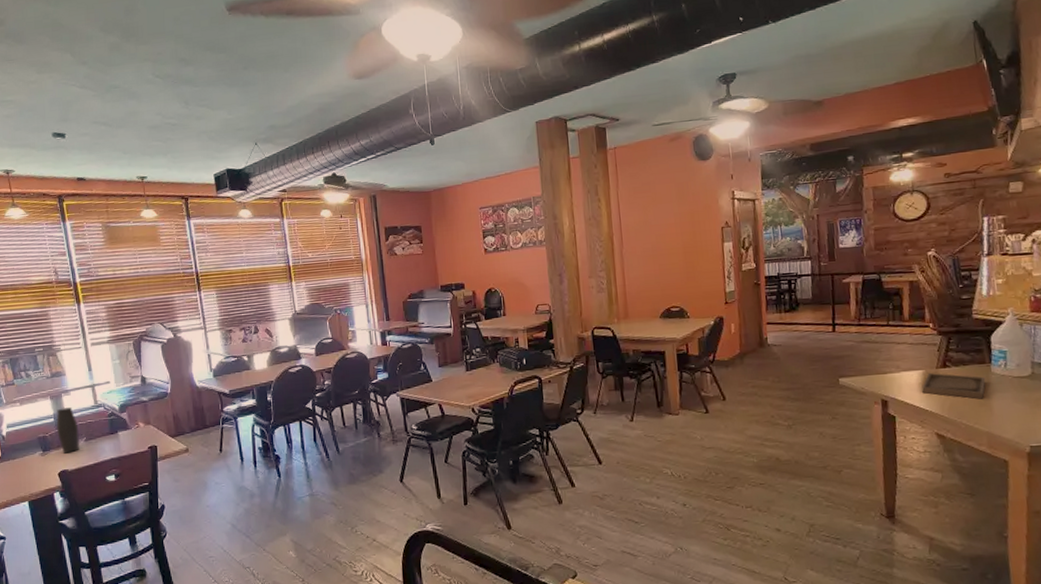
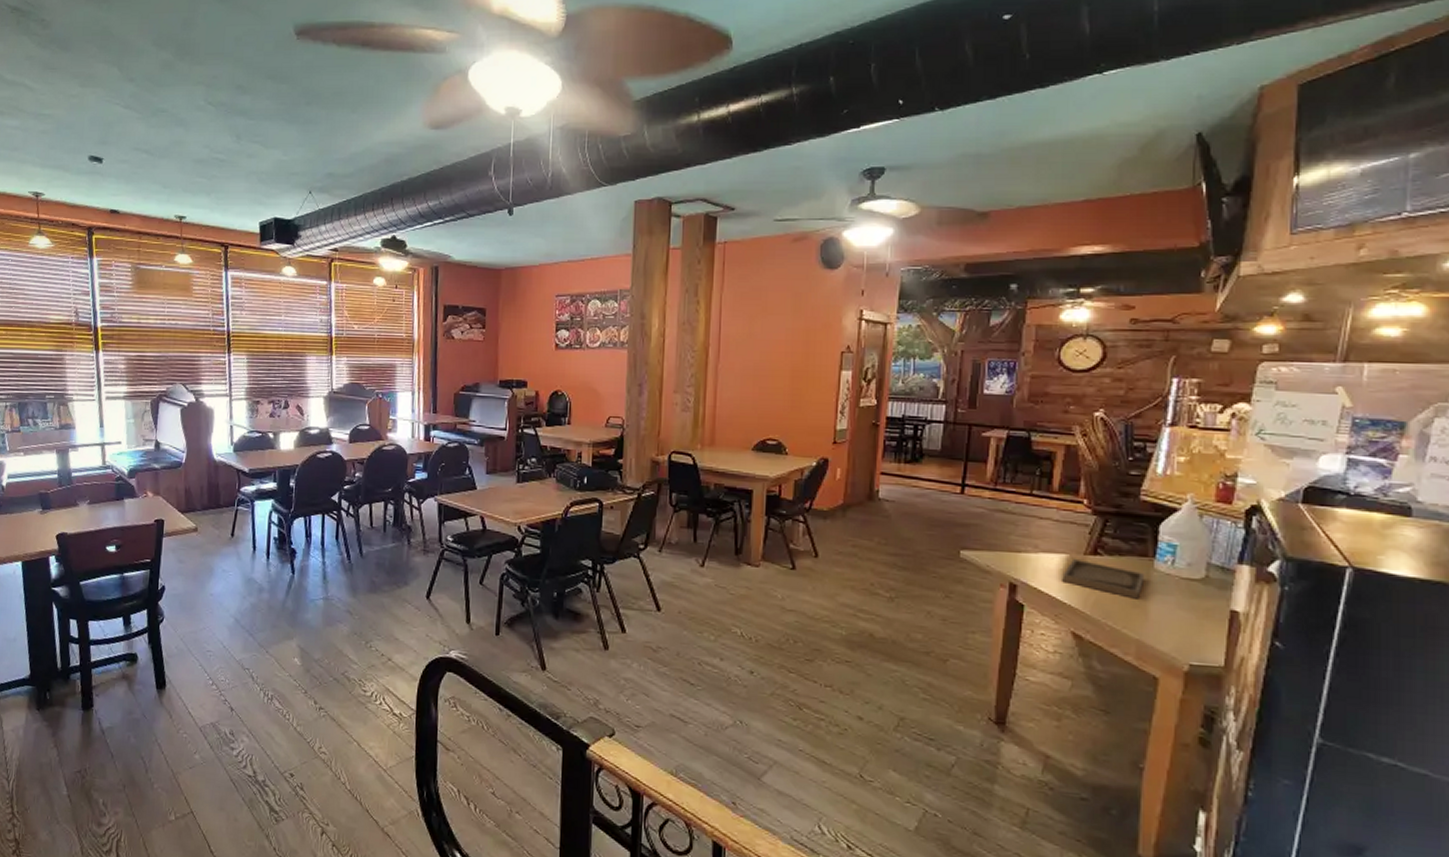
vase: present [56,407,80,454] -> none [59,464,83,515]

